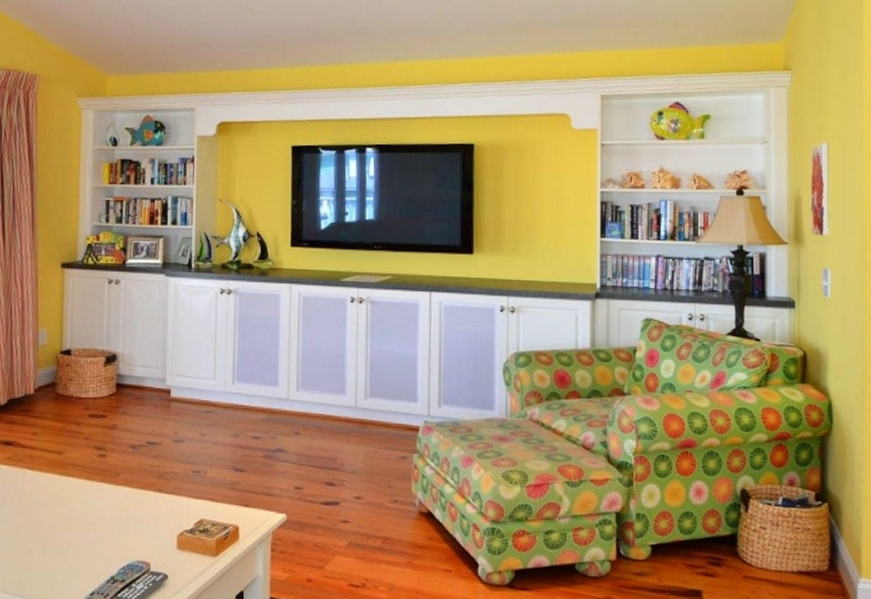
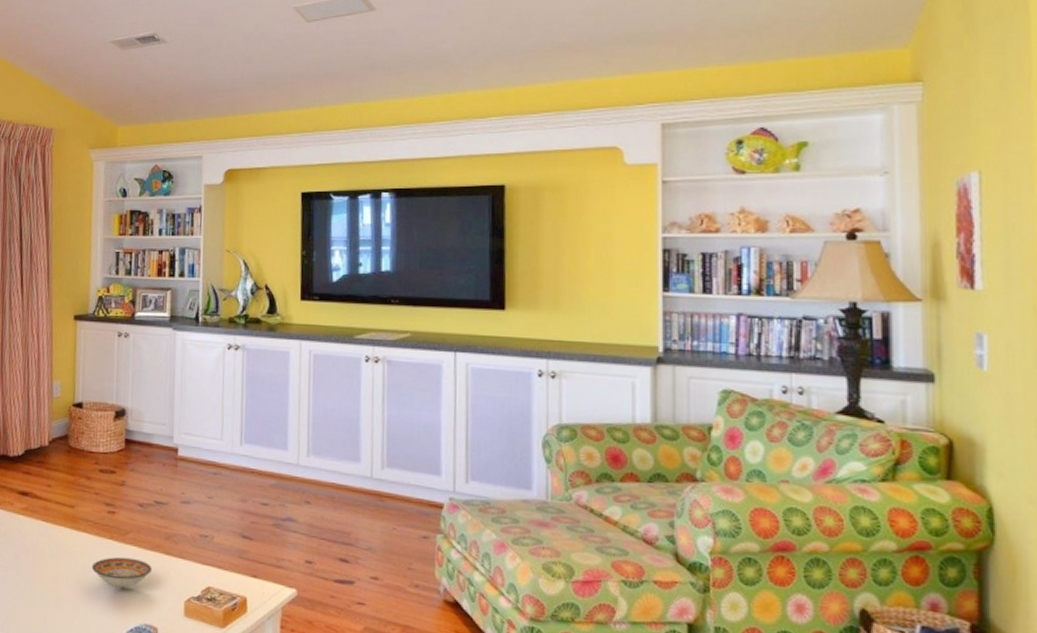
bowl: none [80,498,144,529] -> present [91,557,152,589]

